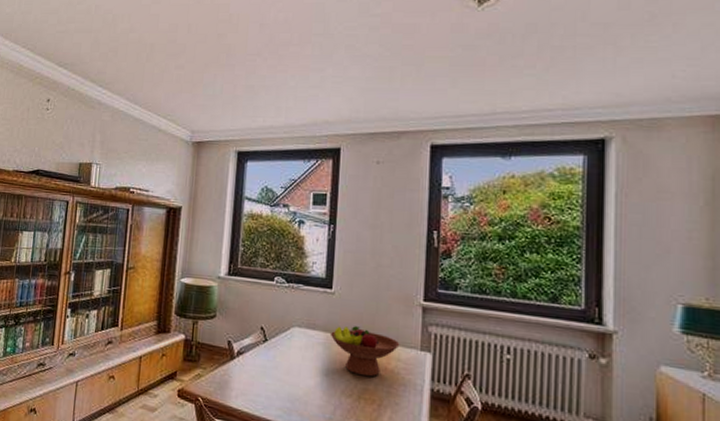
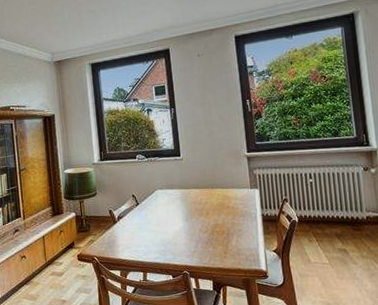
fruit bowl: present [329,326,400,377] -> none [184,180,236,216]

